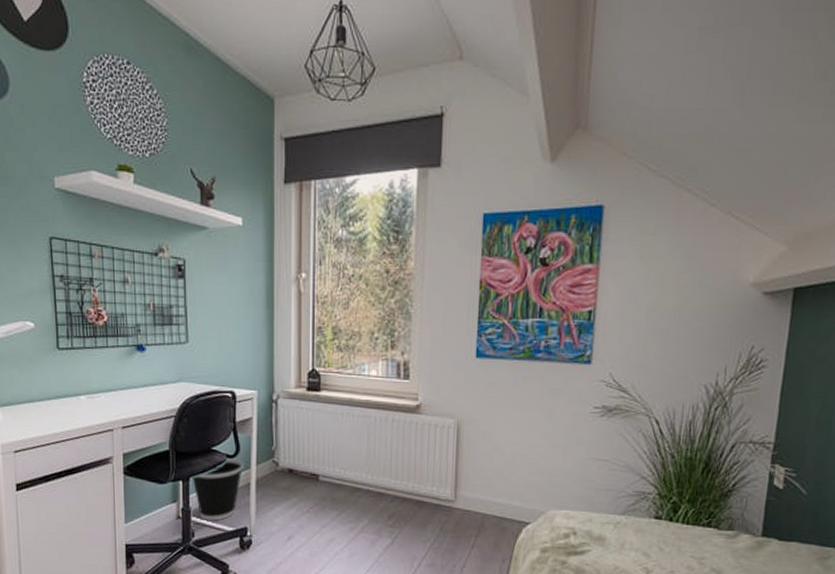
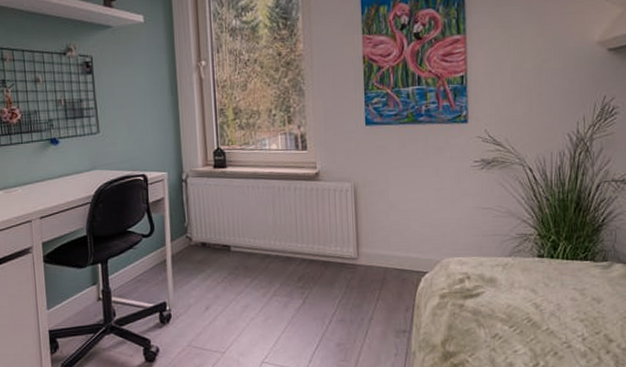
wastebasket: present [192,458,244,521] -> none [110,237,159,299]

